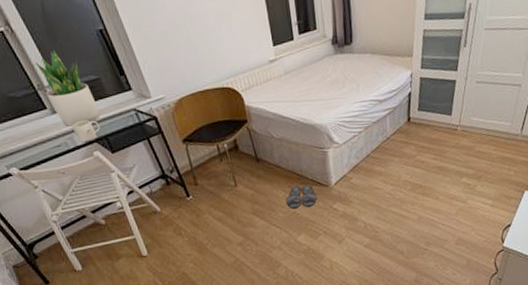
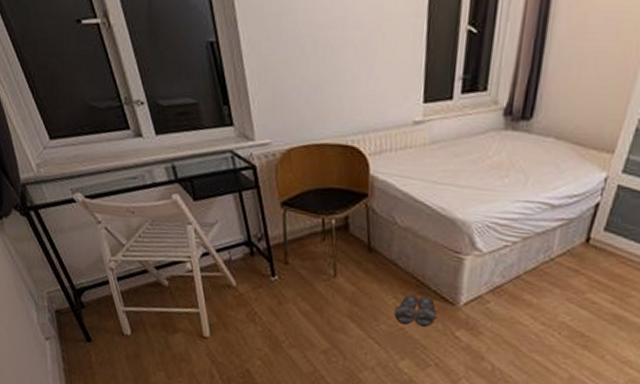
planter: present [34,50,100,127] -> none [127,58,189,157]
mug: present [73,119,101,143] -> none [155,151,187,181]

